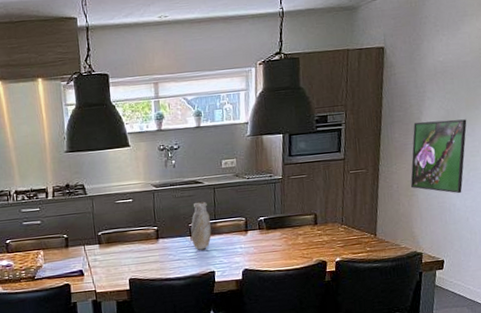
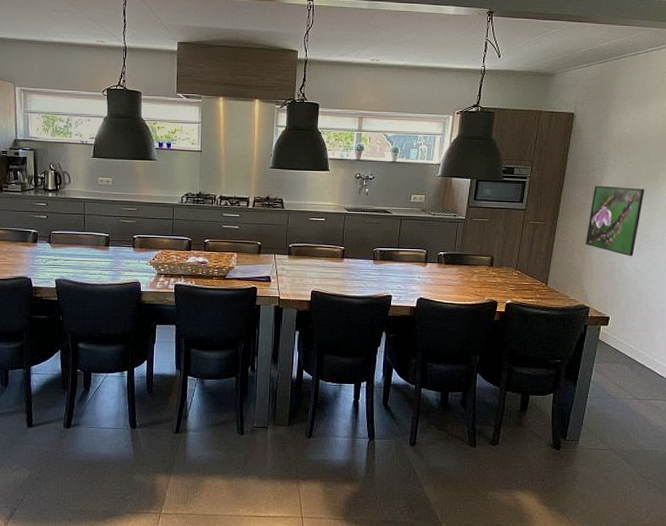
vase: present [191,201,211,250] -> none [374,229,394,274]

